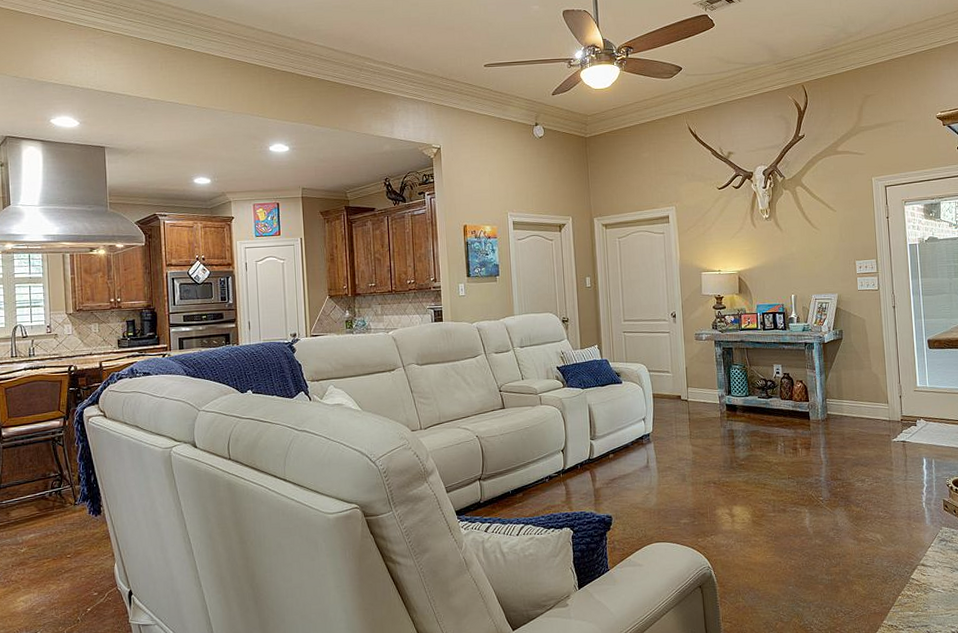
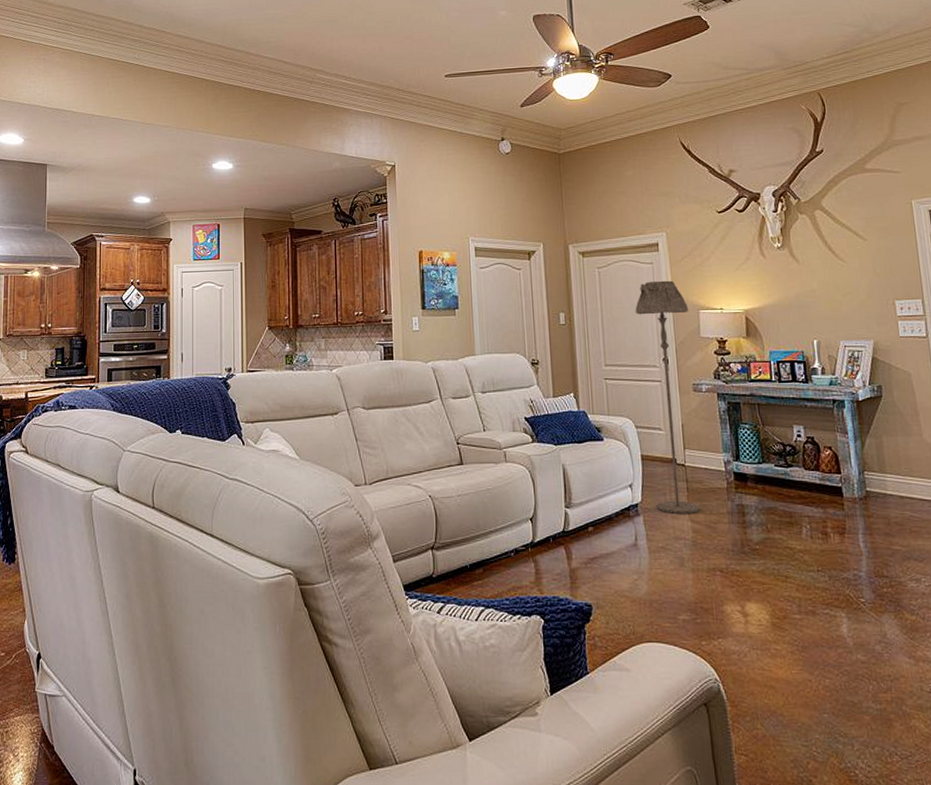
floor lamp: none [649,247,699,440] -> present [635,280,700,515]

